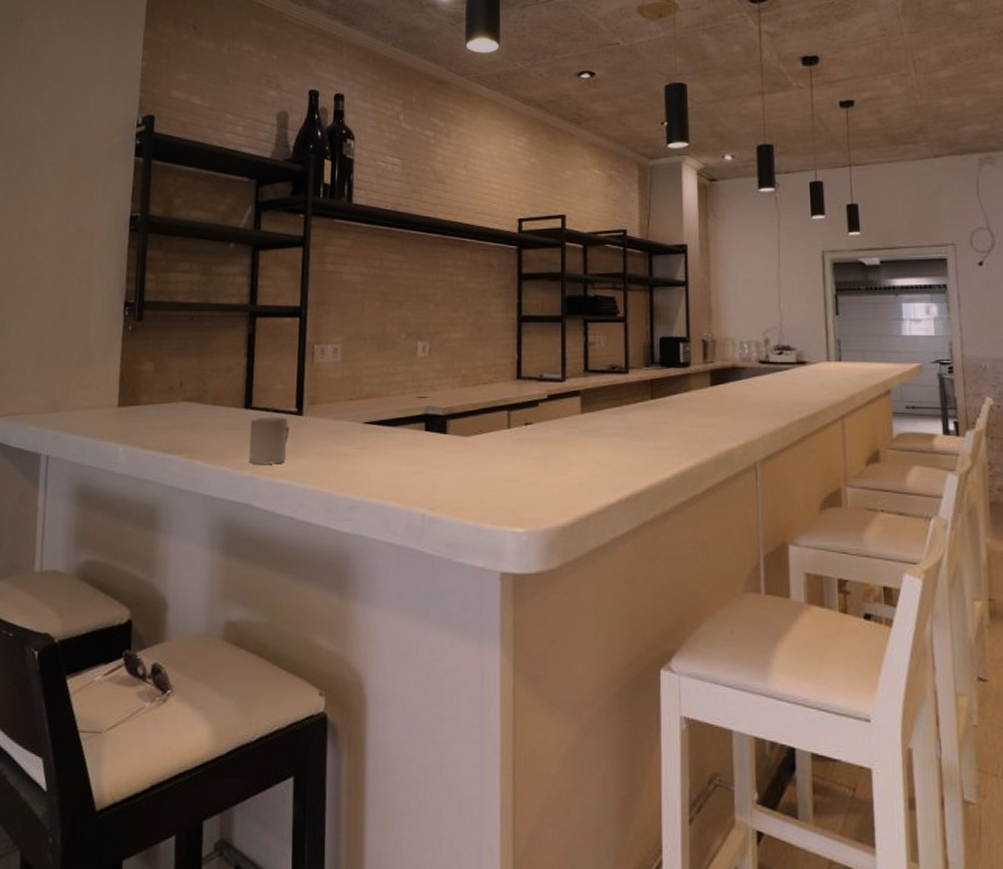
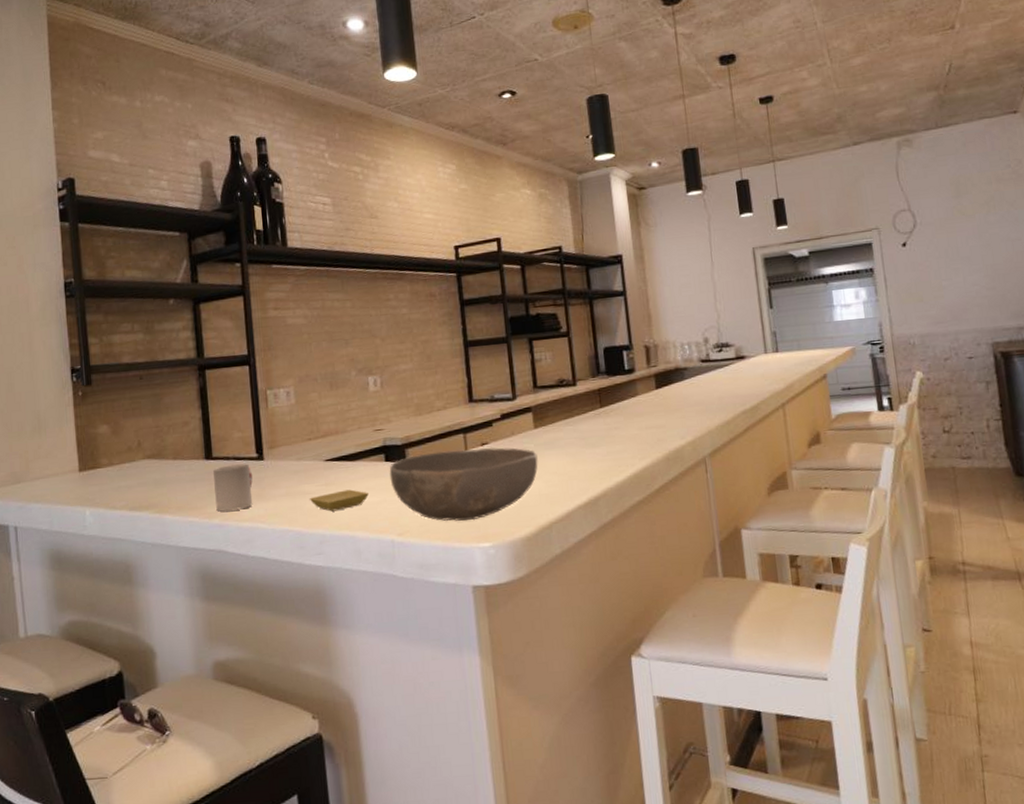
saucer: none [344,456,404,477] -> present [310,489,369,512]
bowl: none [428,427,582,503] -> present [389,447,538,522]

